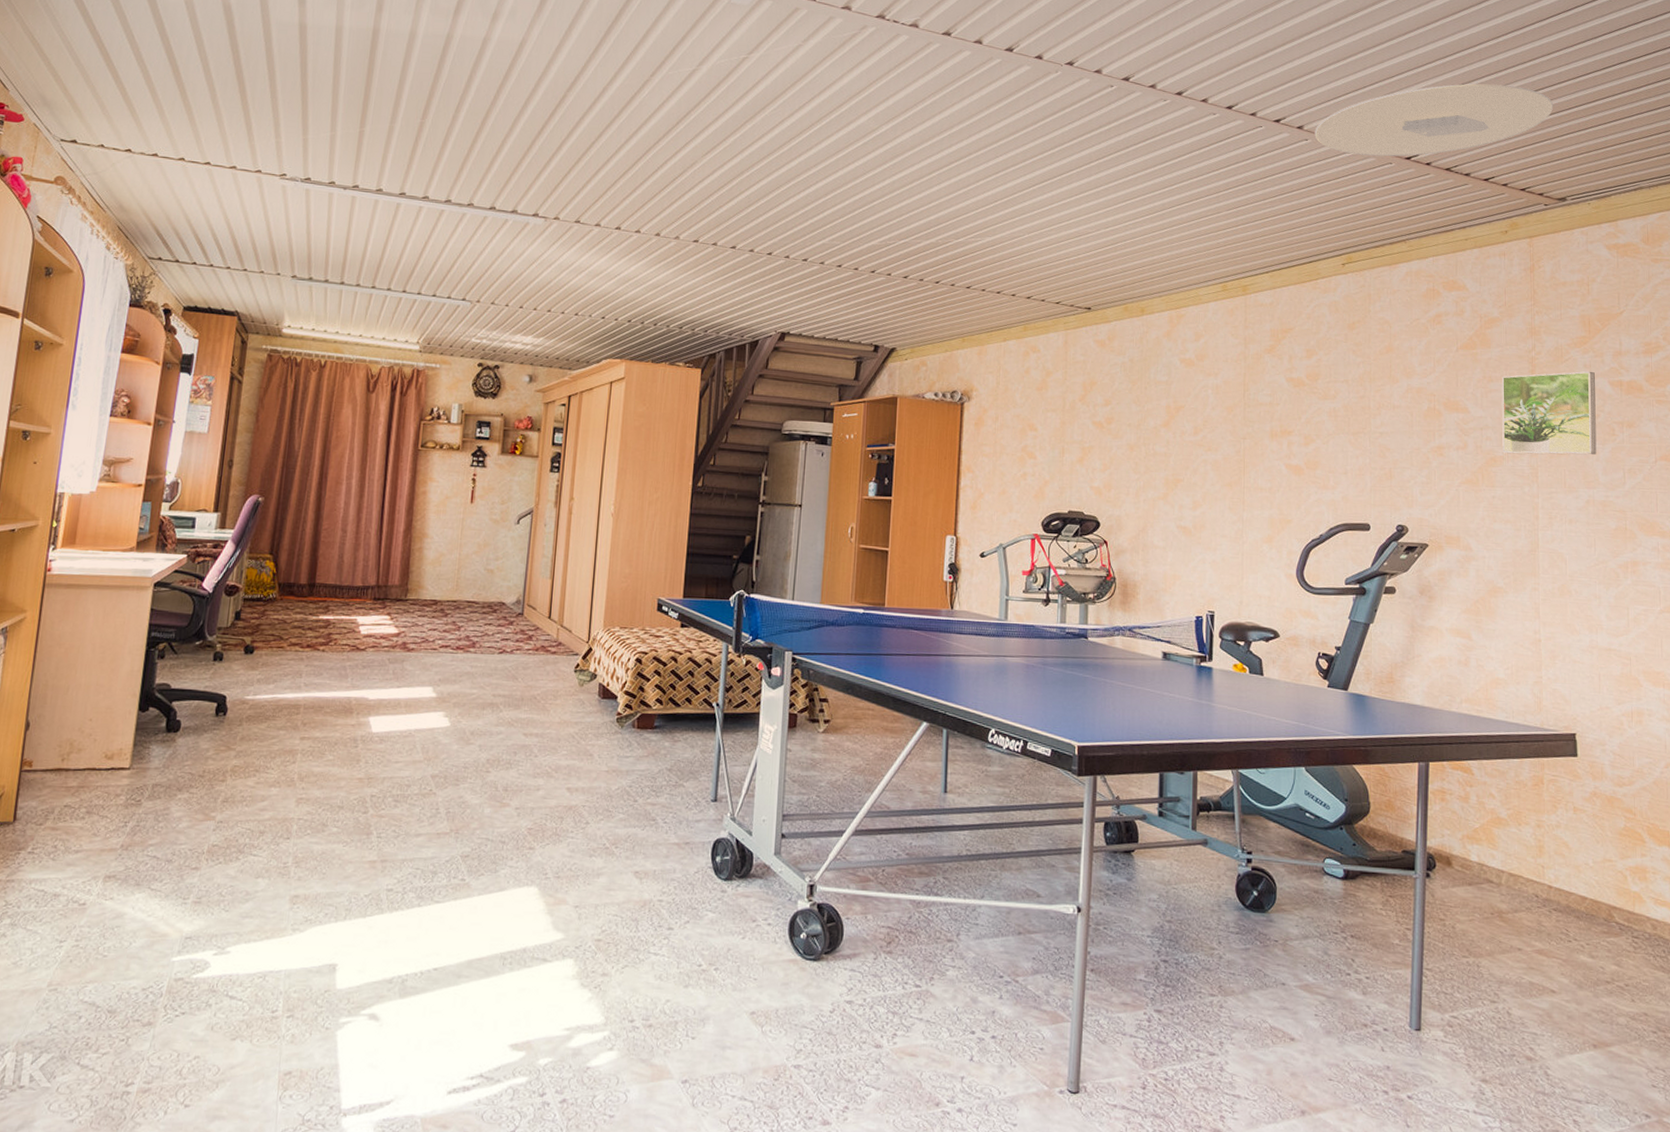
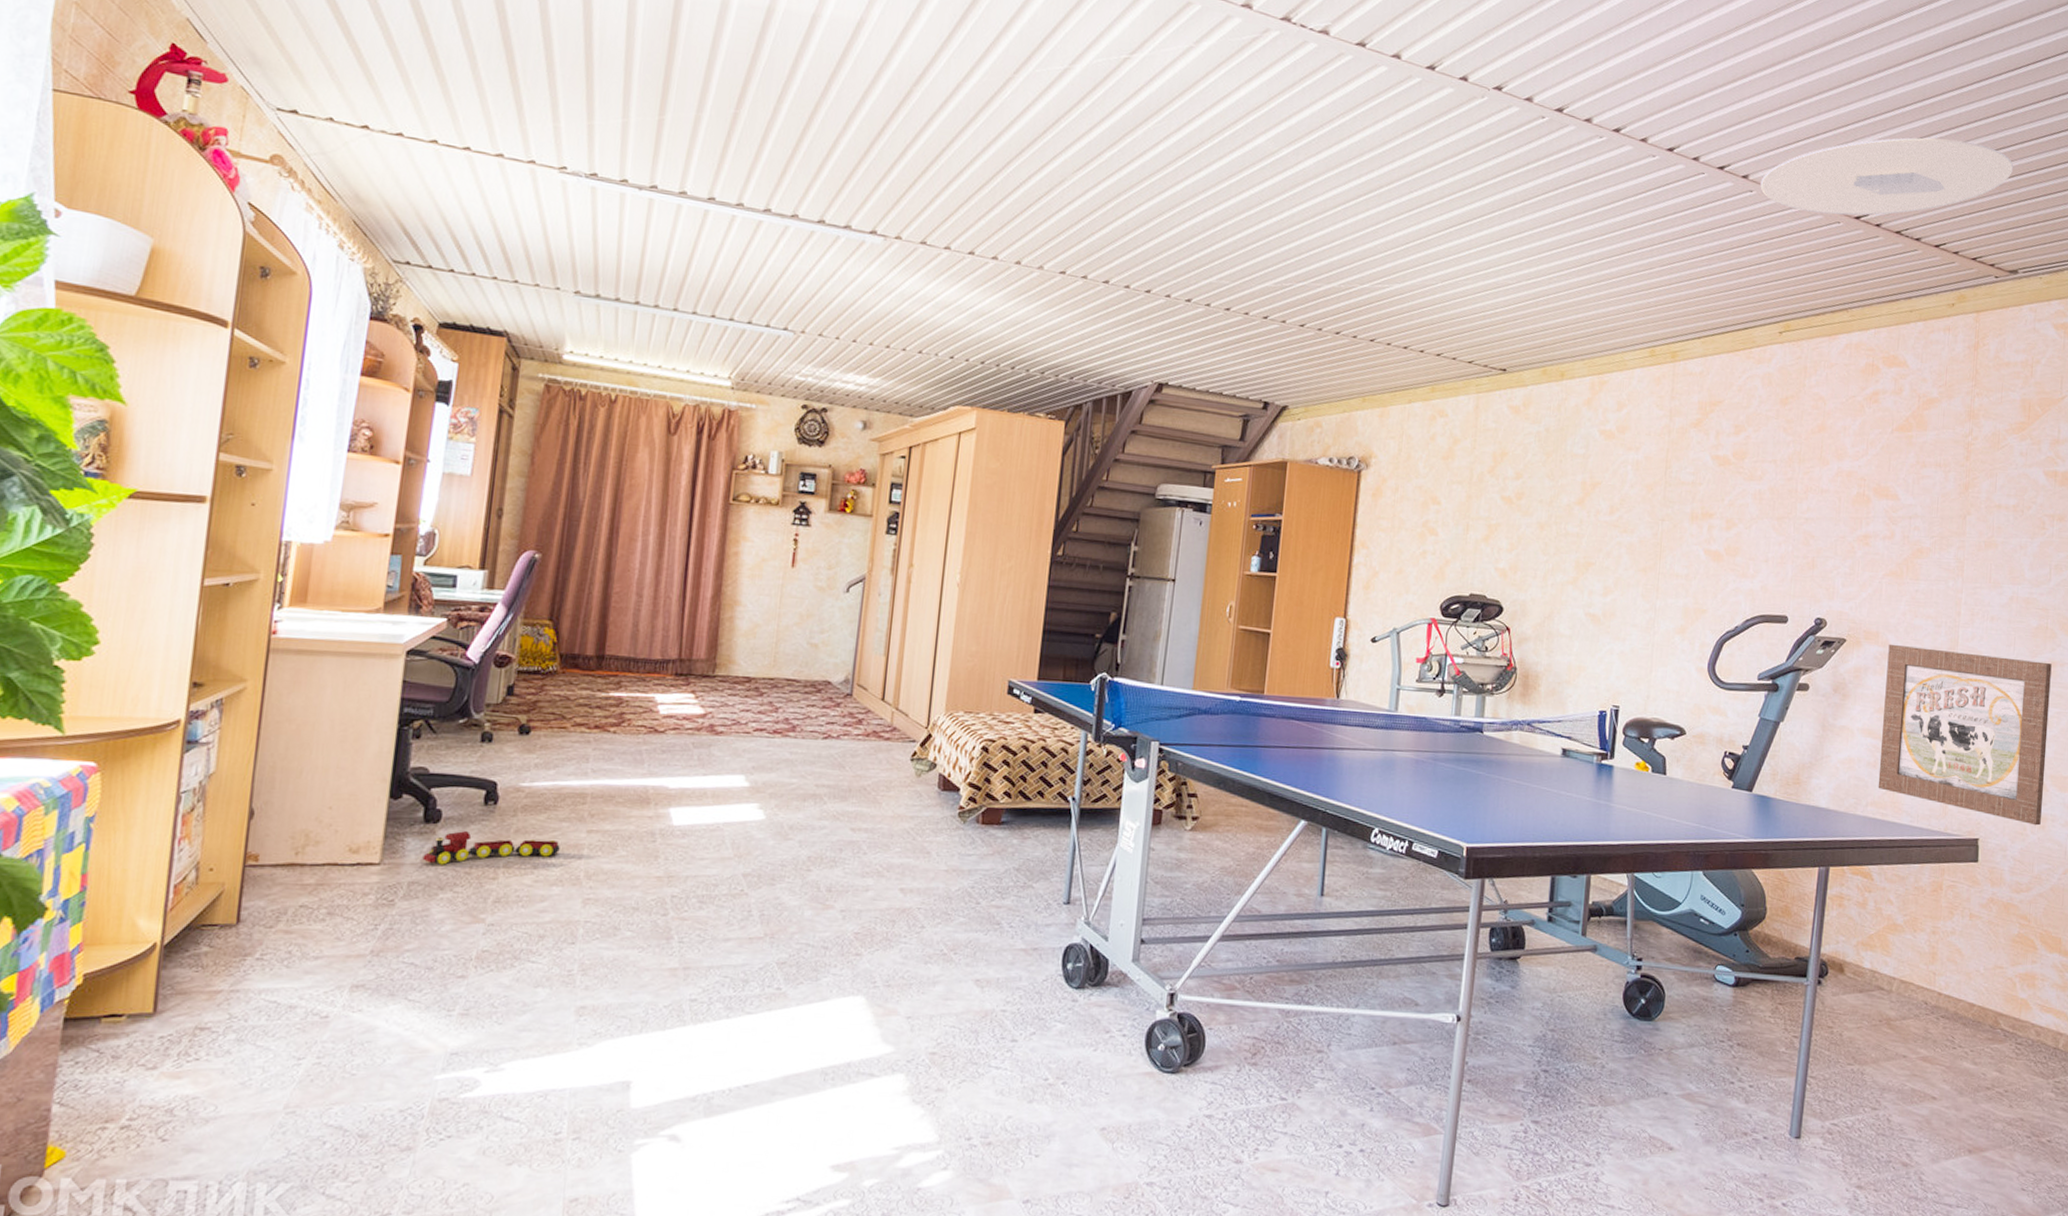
toy train: none [164,739,278,769] -> present [422,831,560,865]
wall art: none [1470,547,1638,720] -> present [1878,644,2052,826]
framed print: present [1501,371,1597,455] -> none [1930,459,2030,549]

